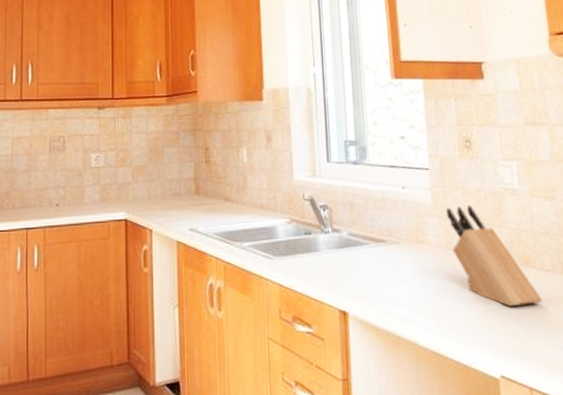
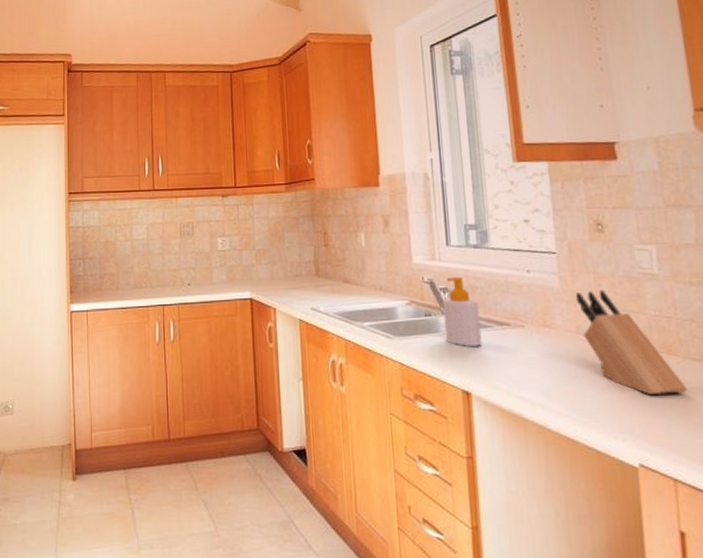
soap bottle: none [322,193,359,265] -> present [442,276,482,346]

